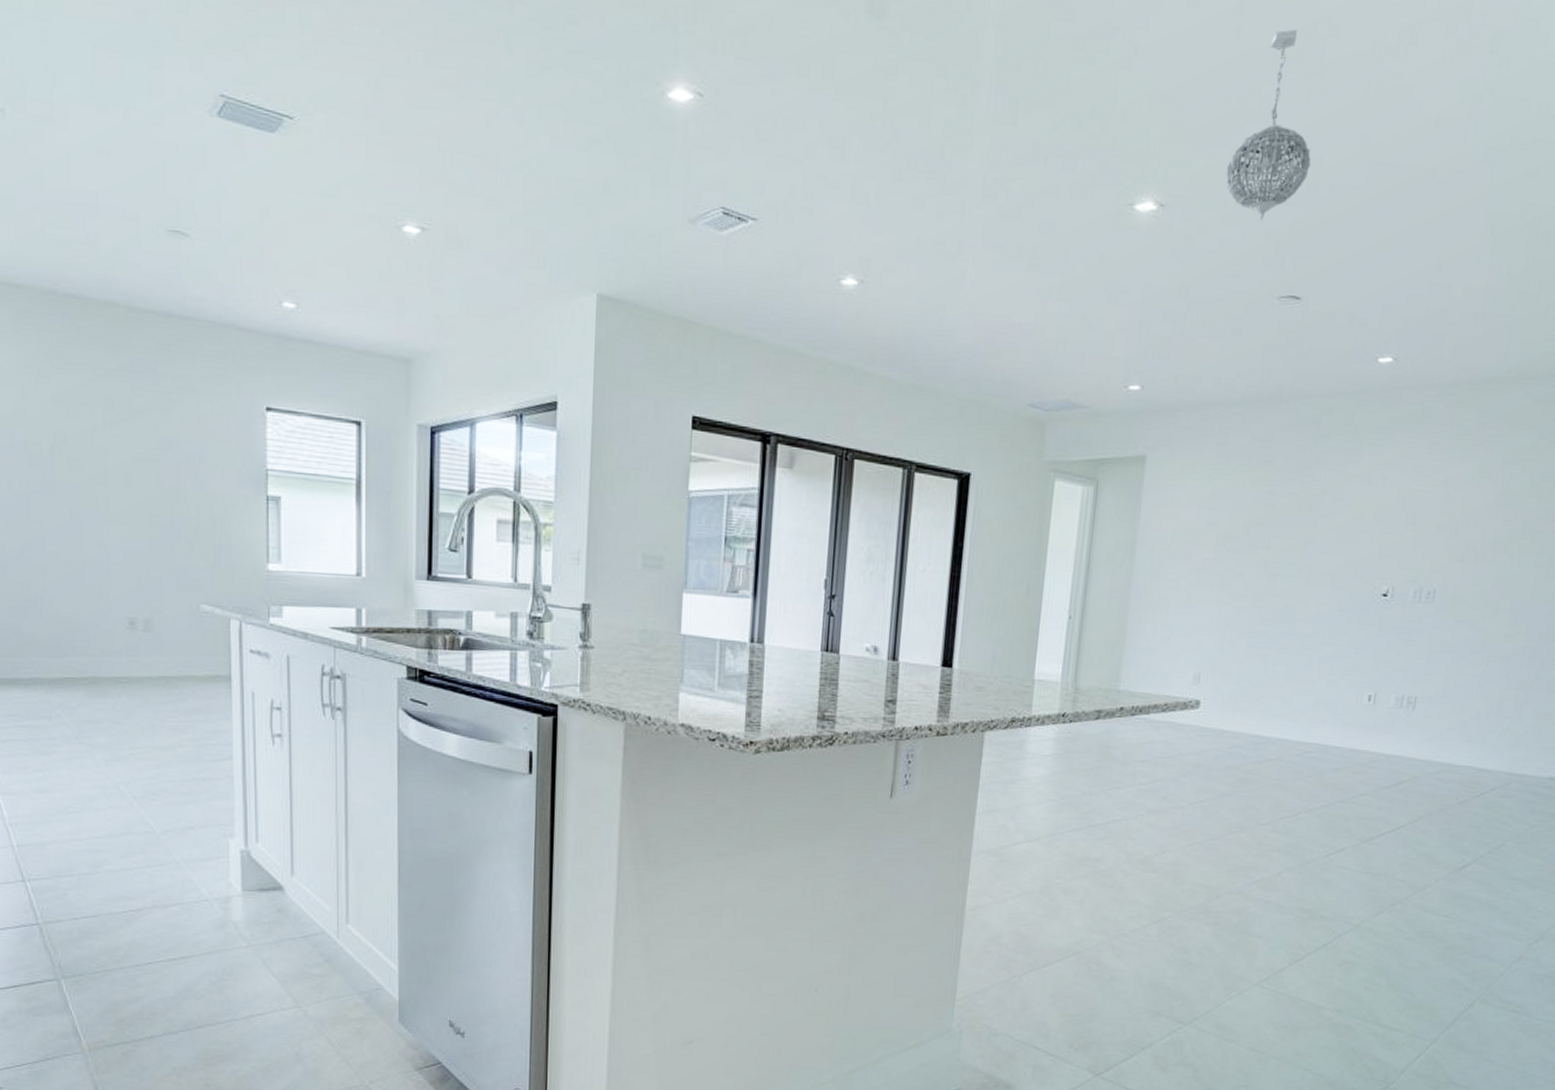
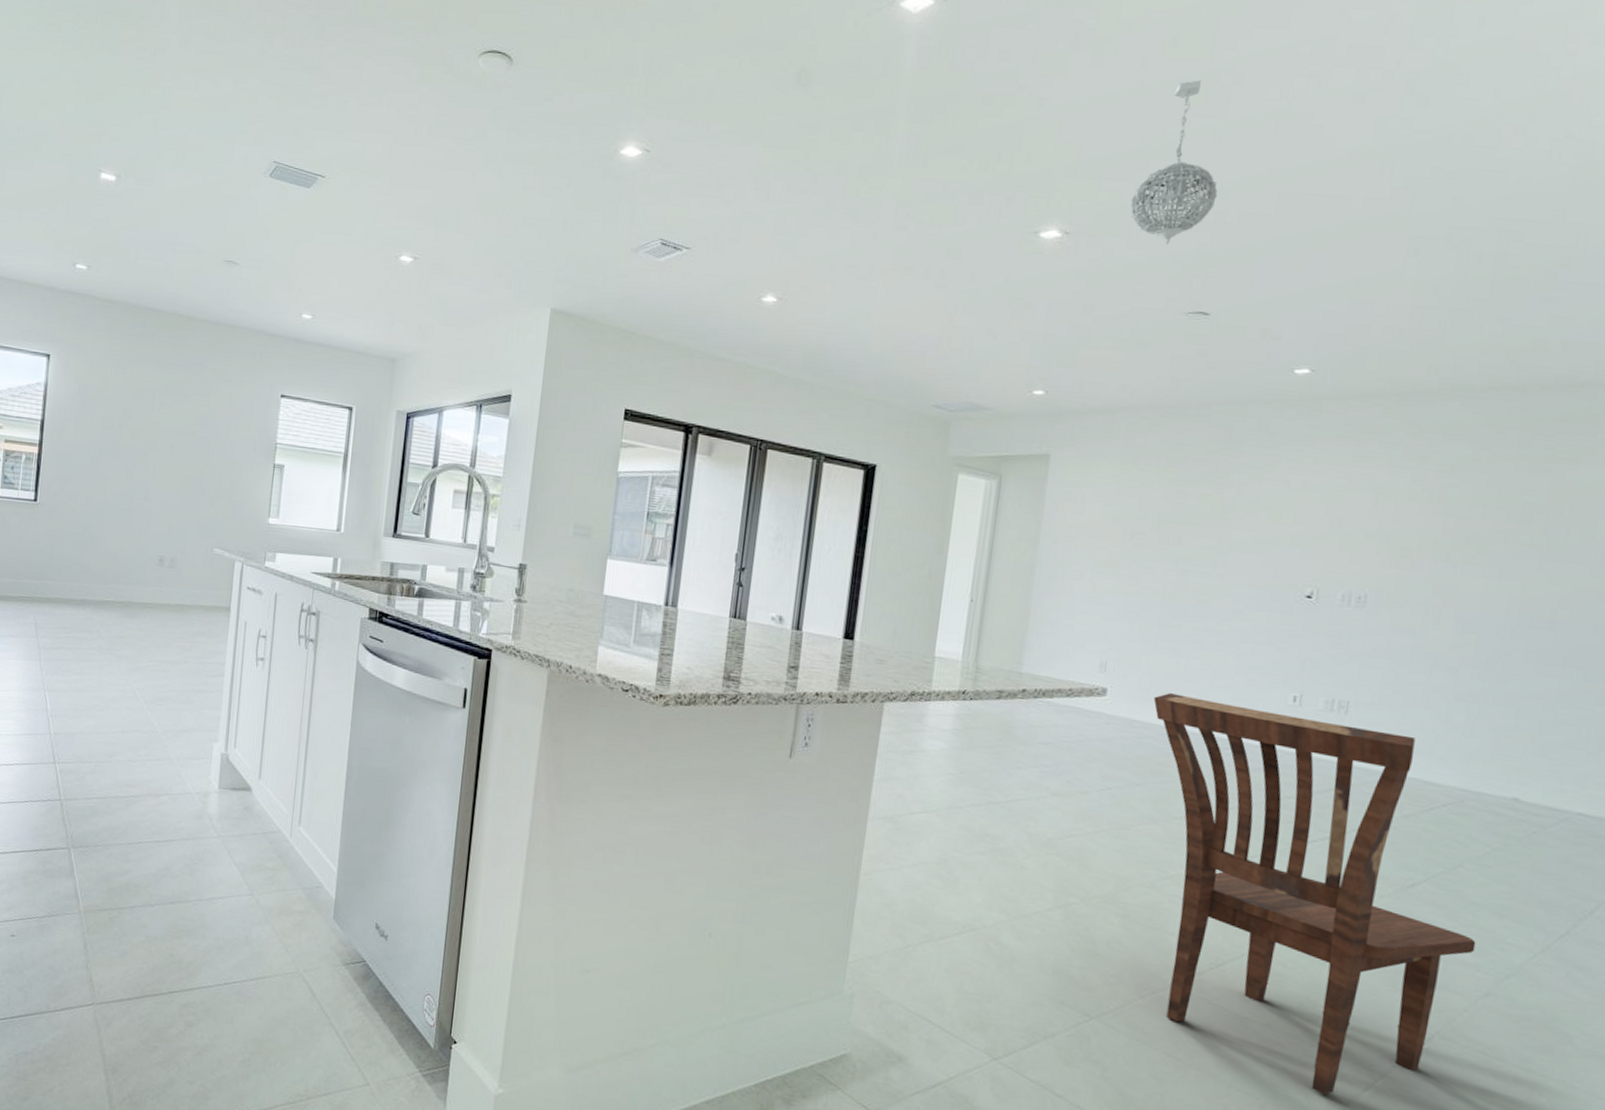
dining chair: none [1243,701,1513,1067] -> present [1153,693,1476,1095]

